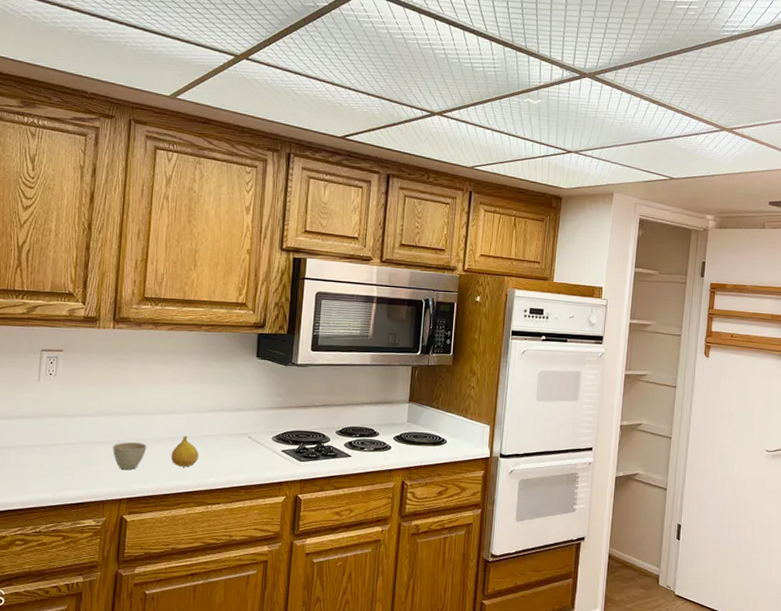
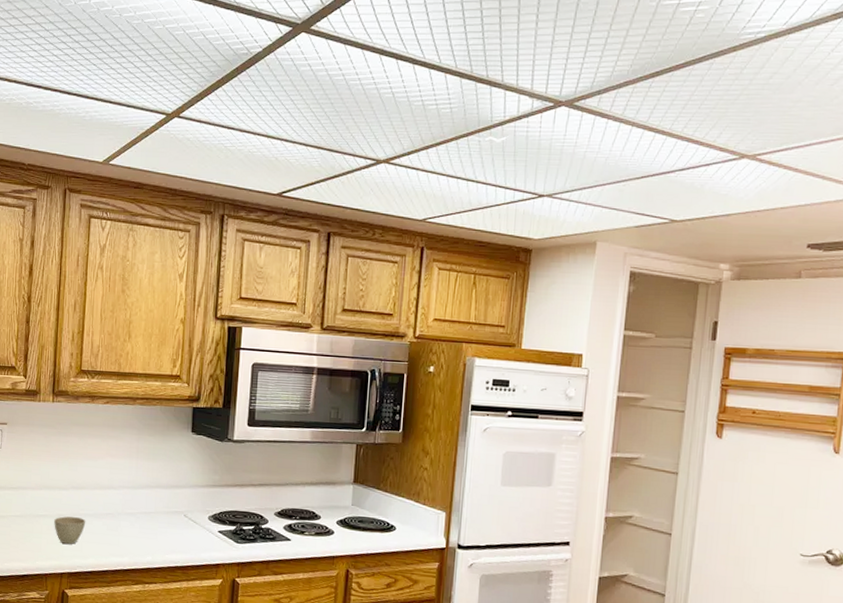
fruit: present [171,436,199,467] -> none [109,512,136,544]

